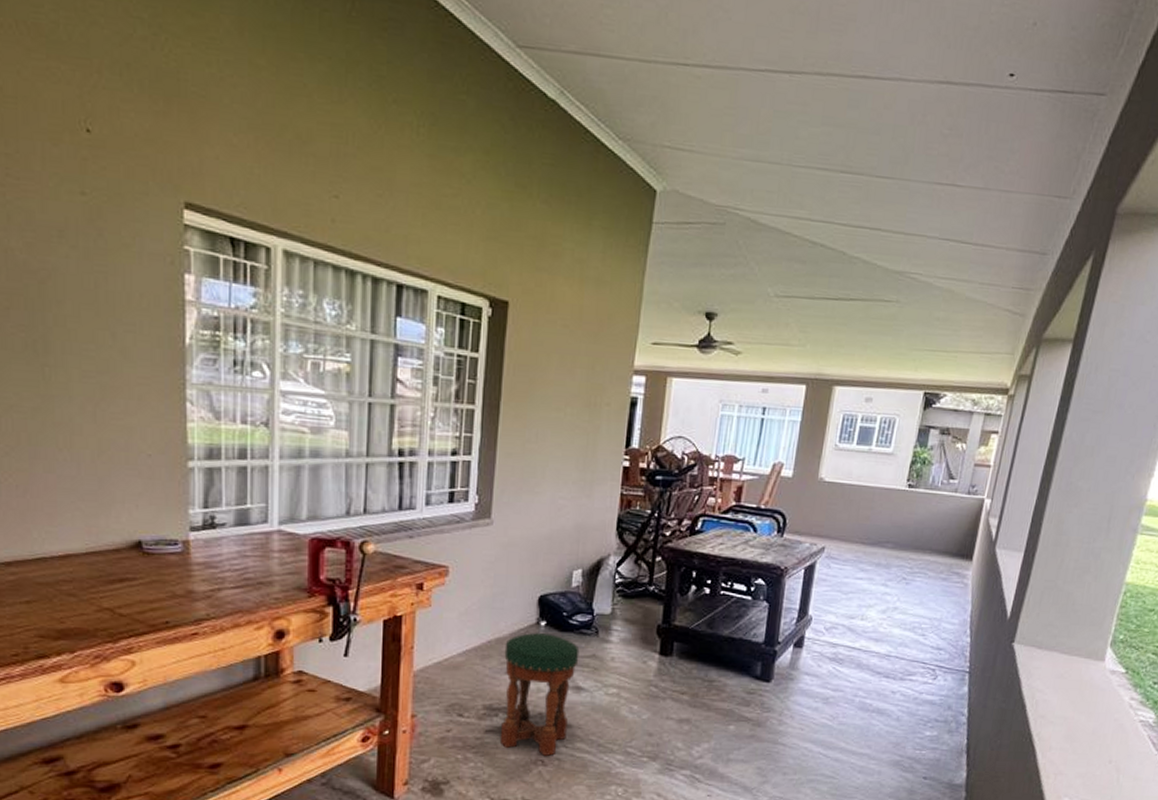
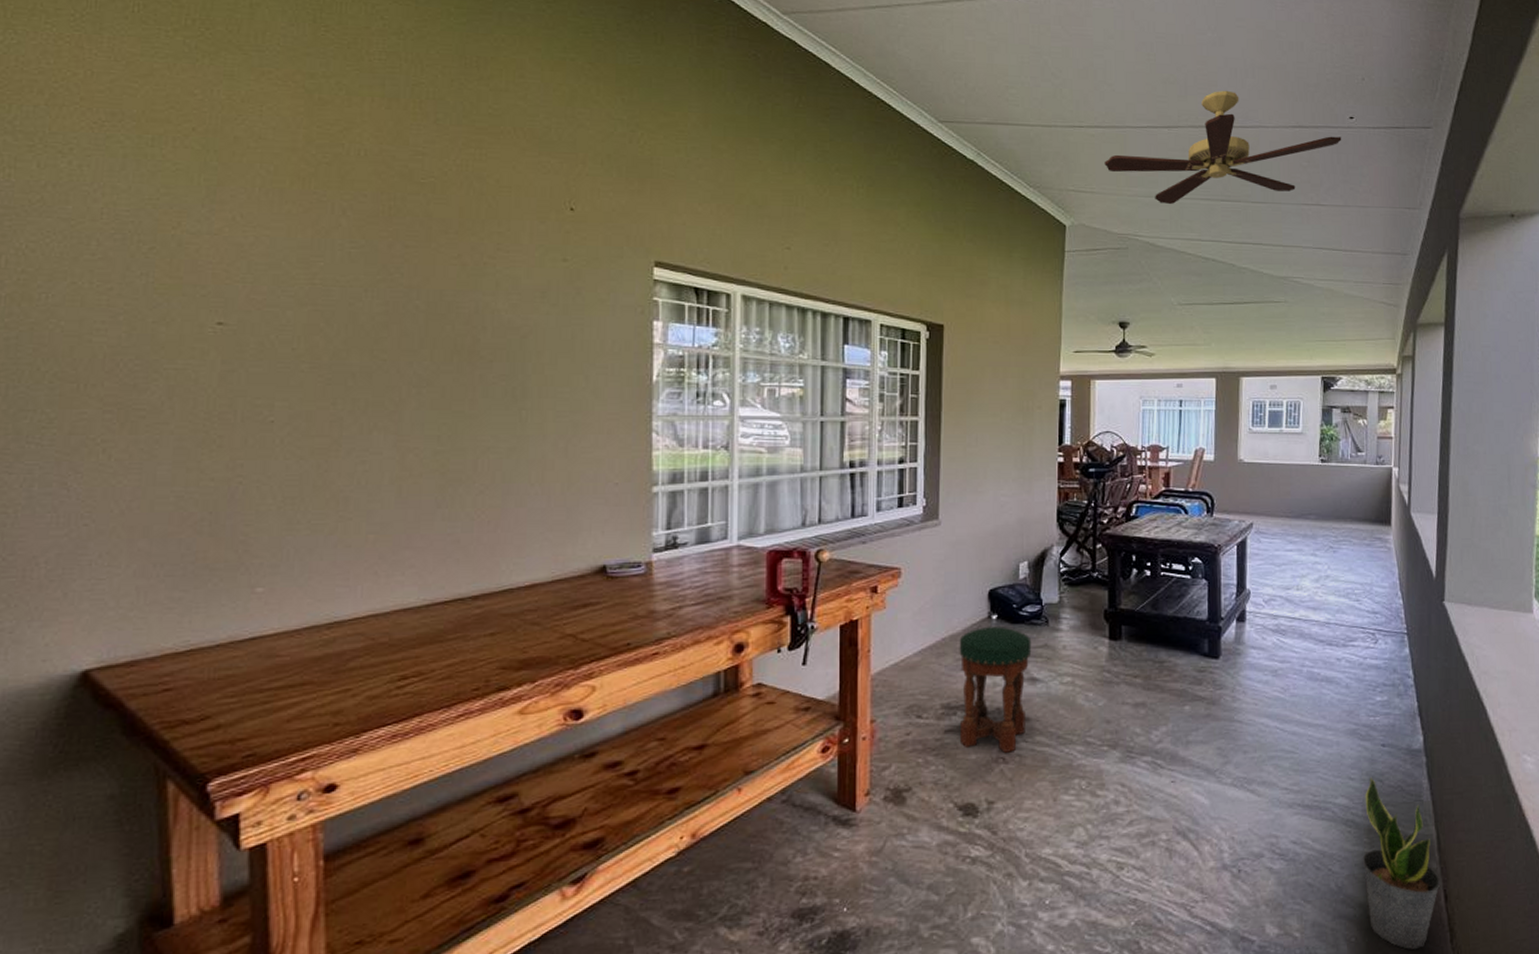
ceiling fan: none [709,27,996,173] -> present [1104,90,1342,205]

